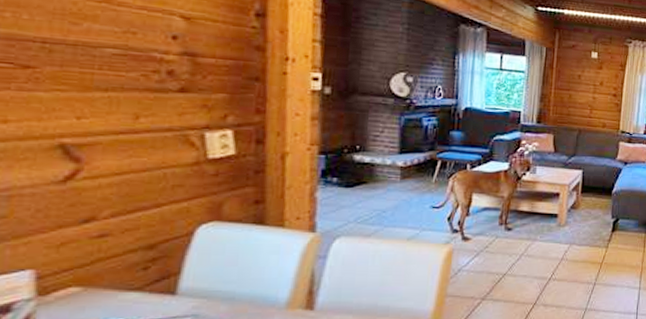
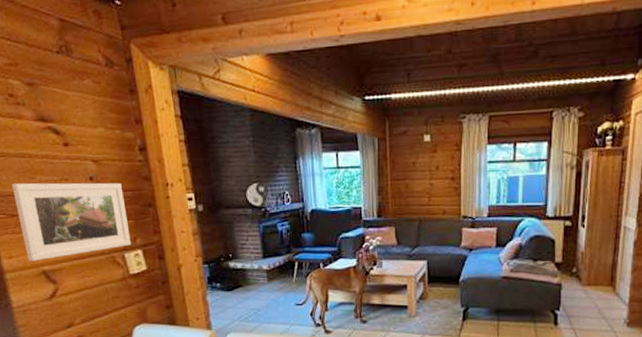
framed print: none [35,26,221,131] -> present [12,182,131,262]

